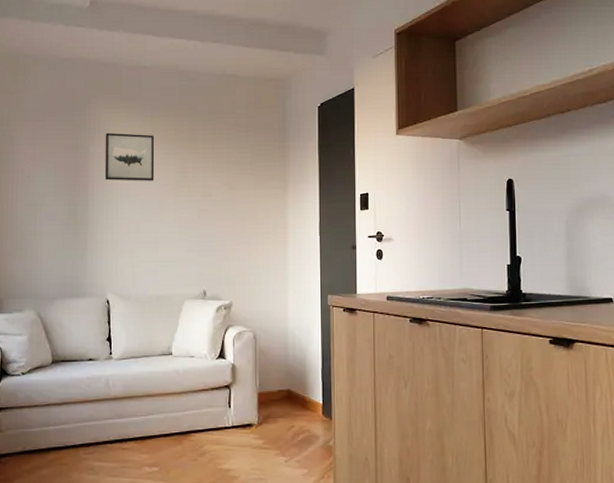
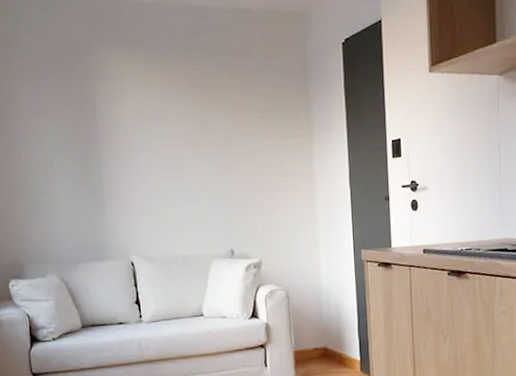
wall art: present [104,132,155,181] -> none [111,80,169,135]

